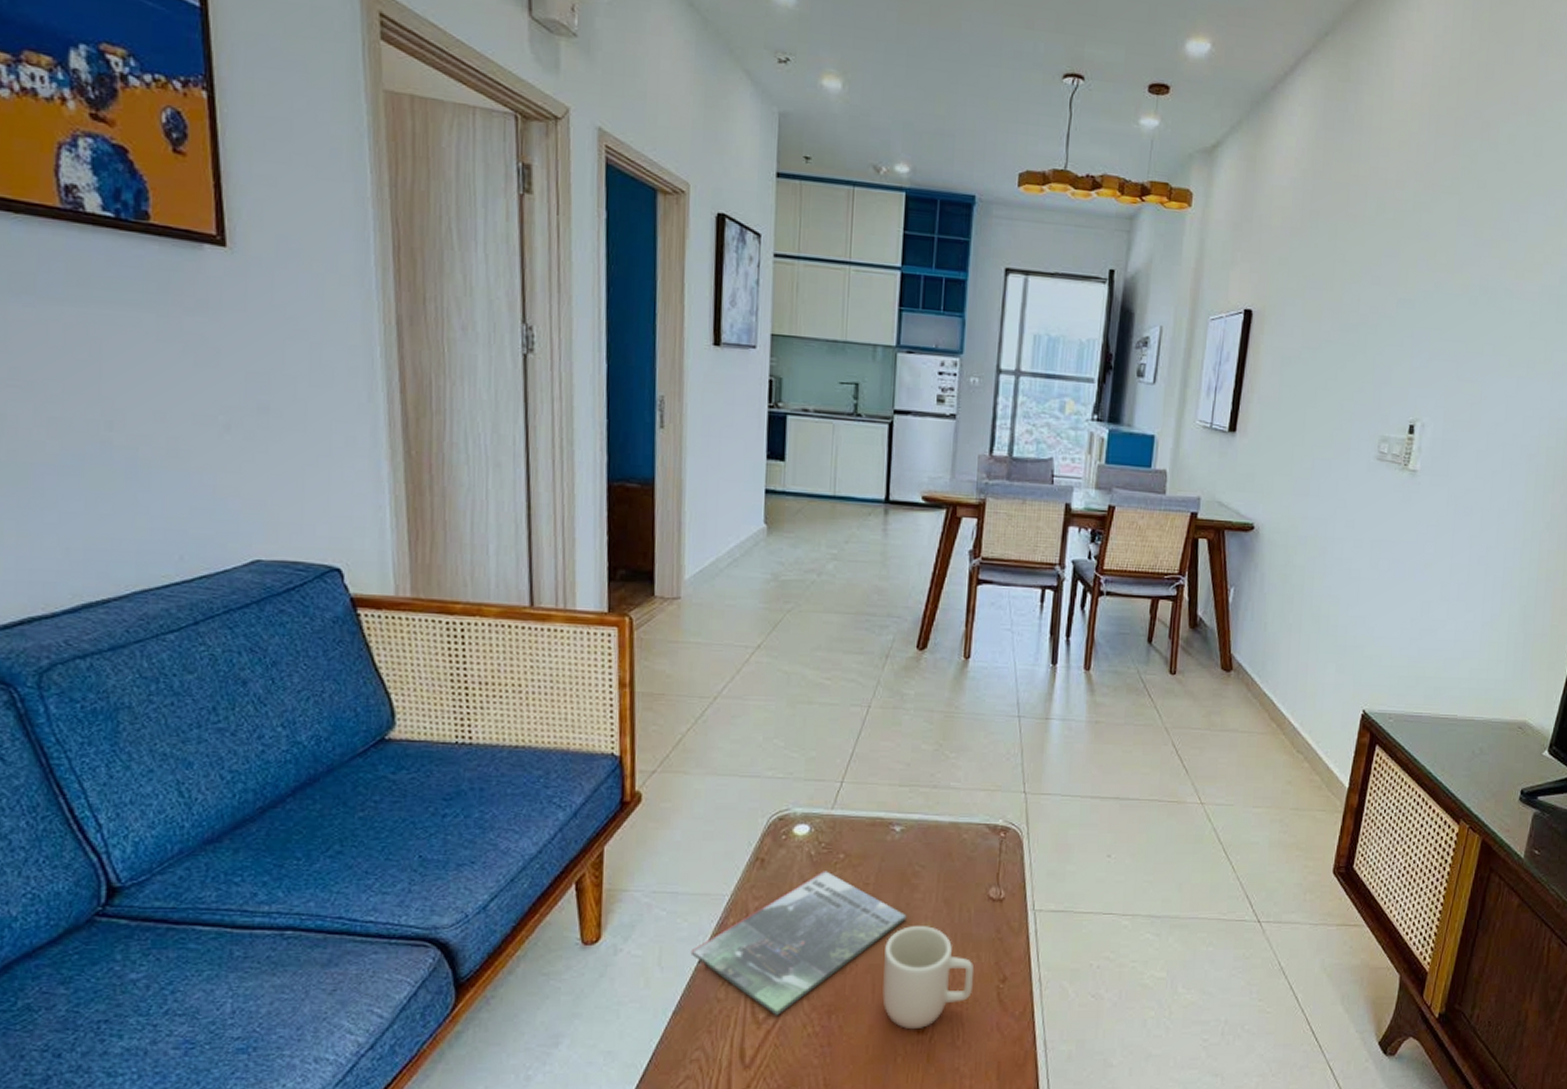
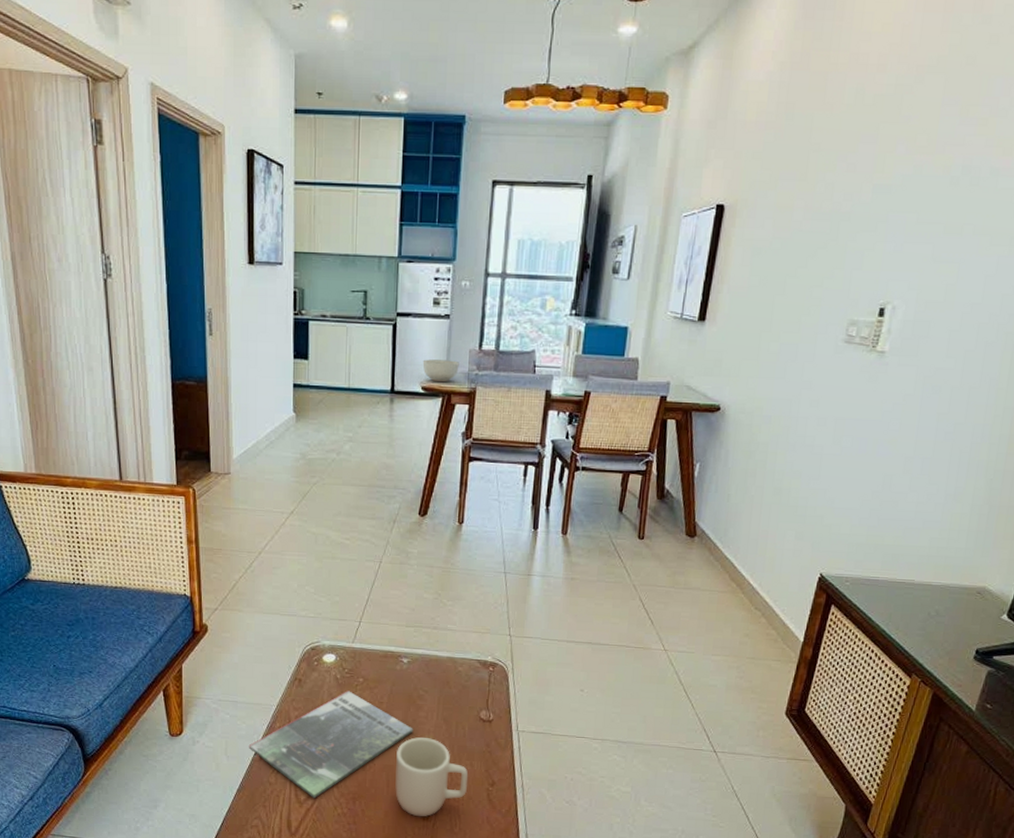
bowl: none [923,464,967,492] -> present [422,359,459,383]

